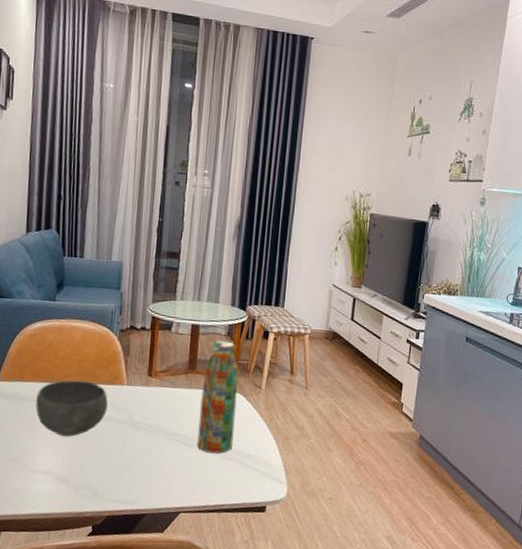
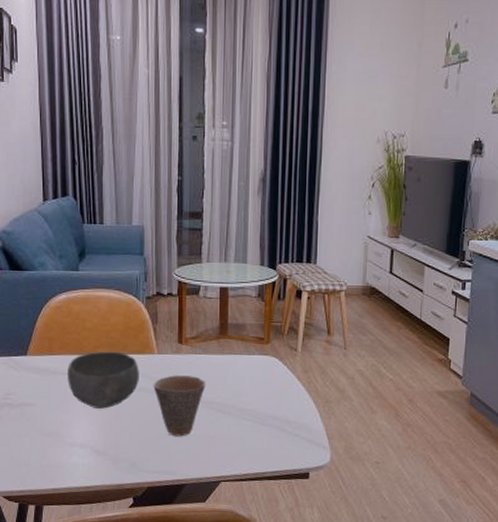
cup: none [120,406,173,467] -> present [153,375,206,437]
water bottle: present [197,340,238,453] -> none [234,303,272,420]

